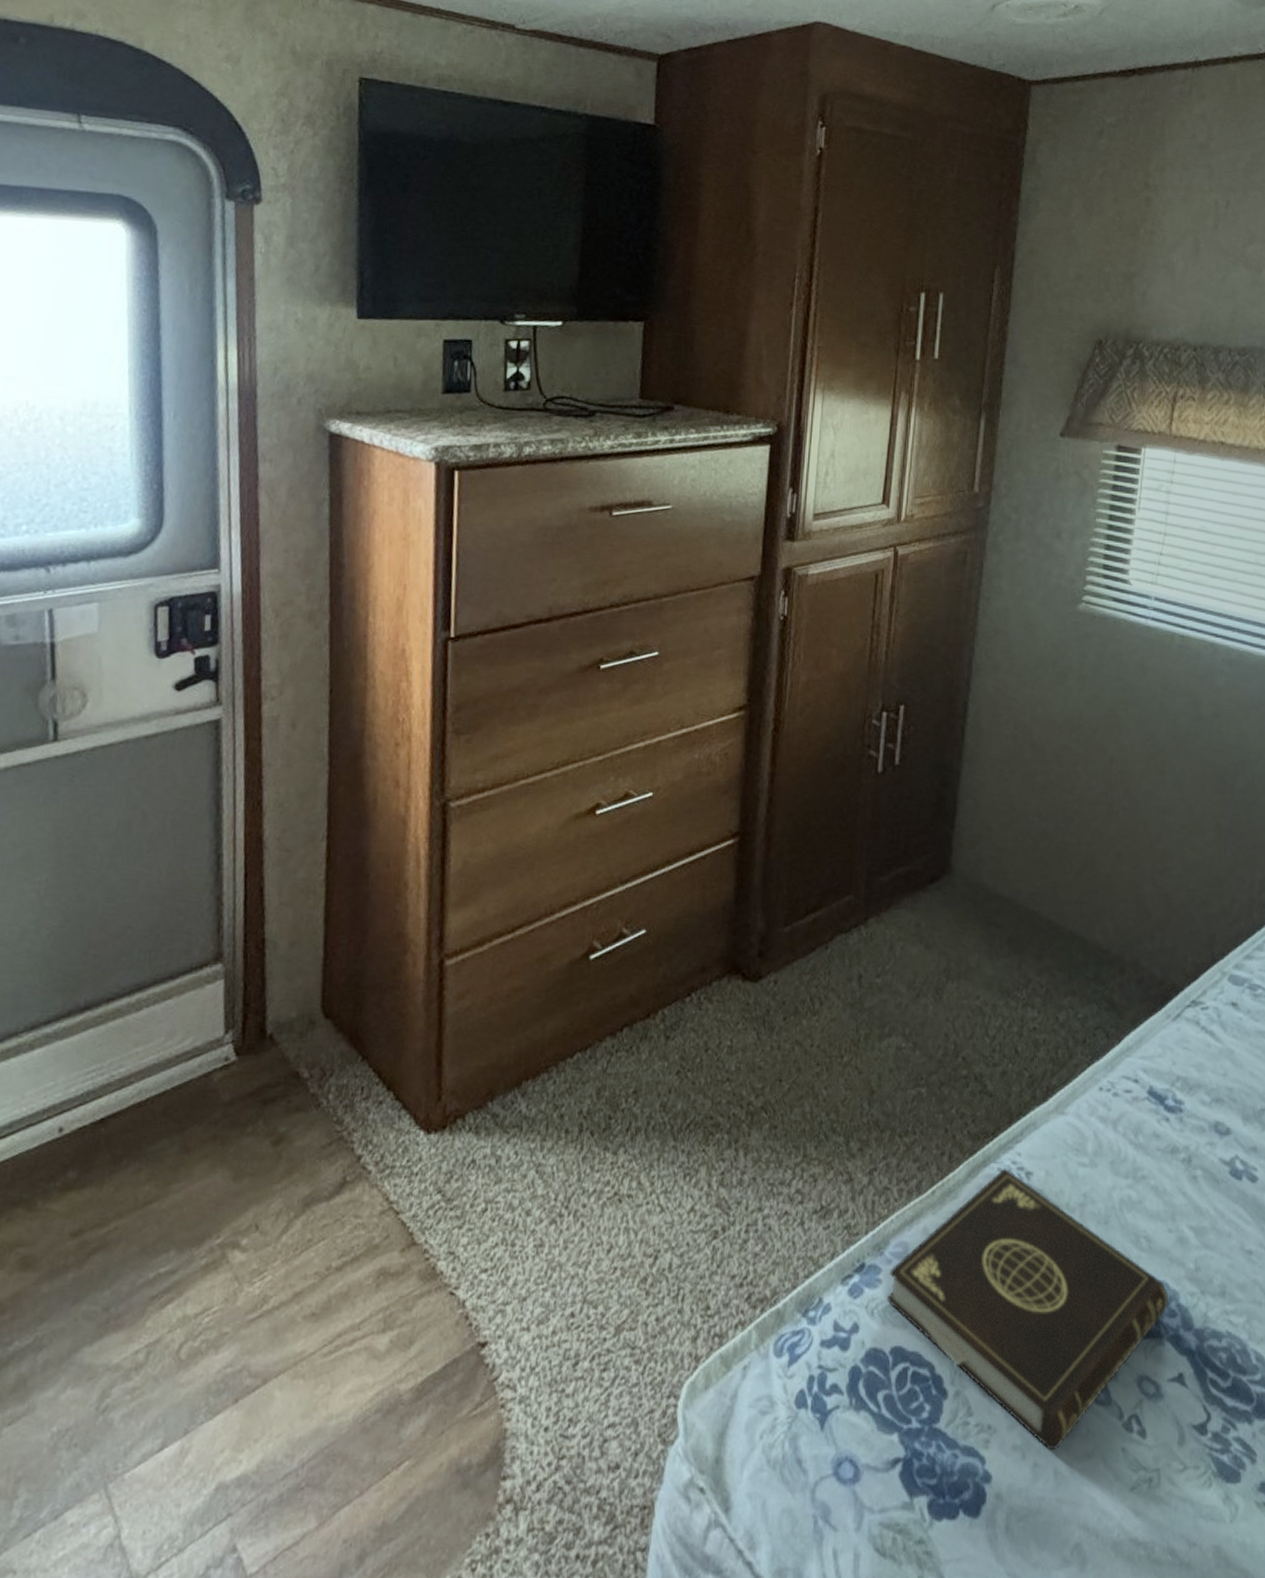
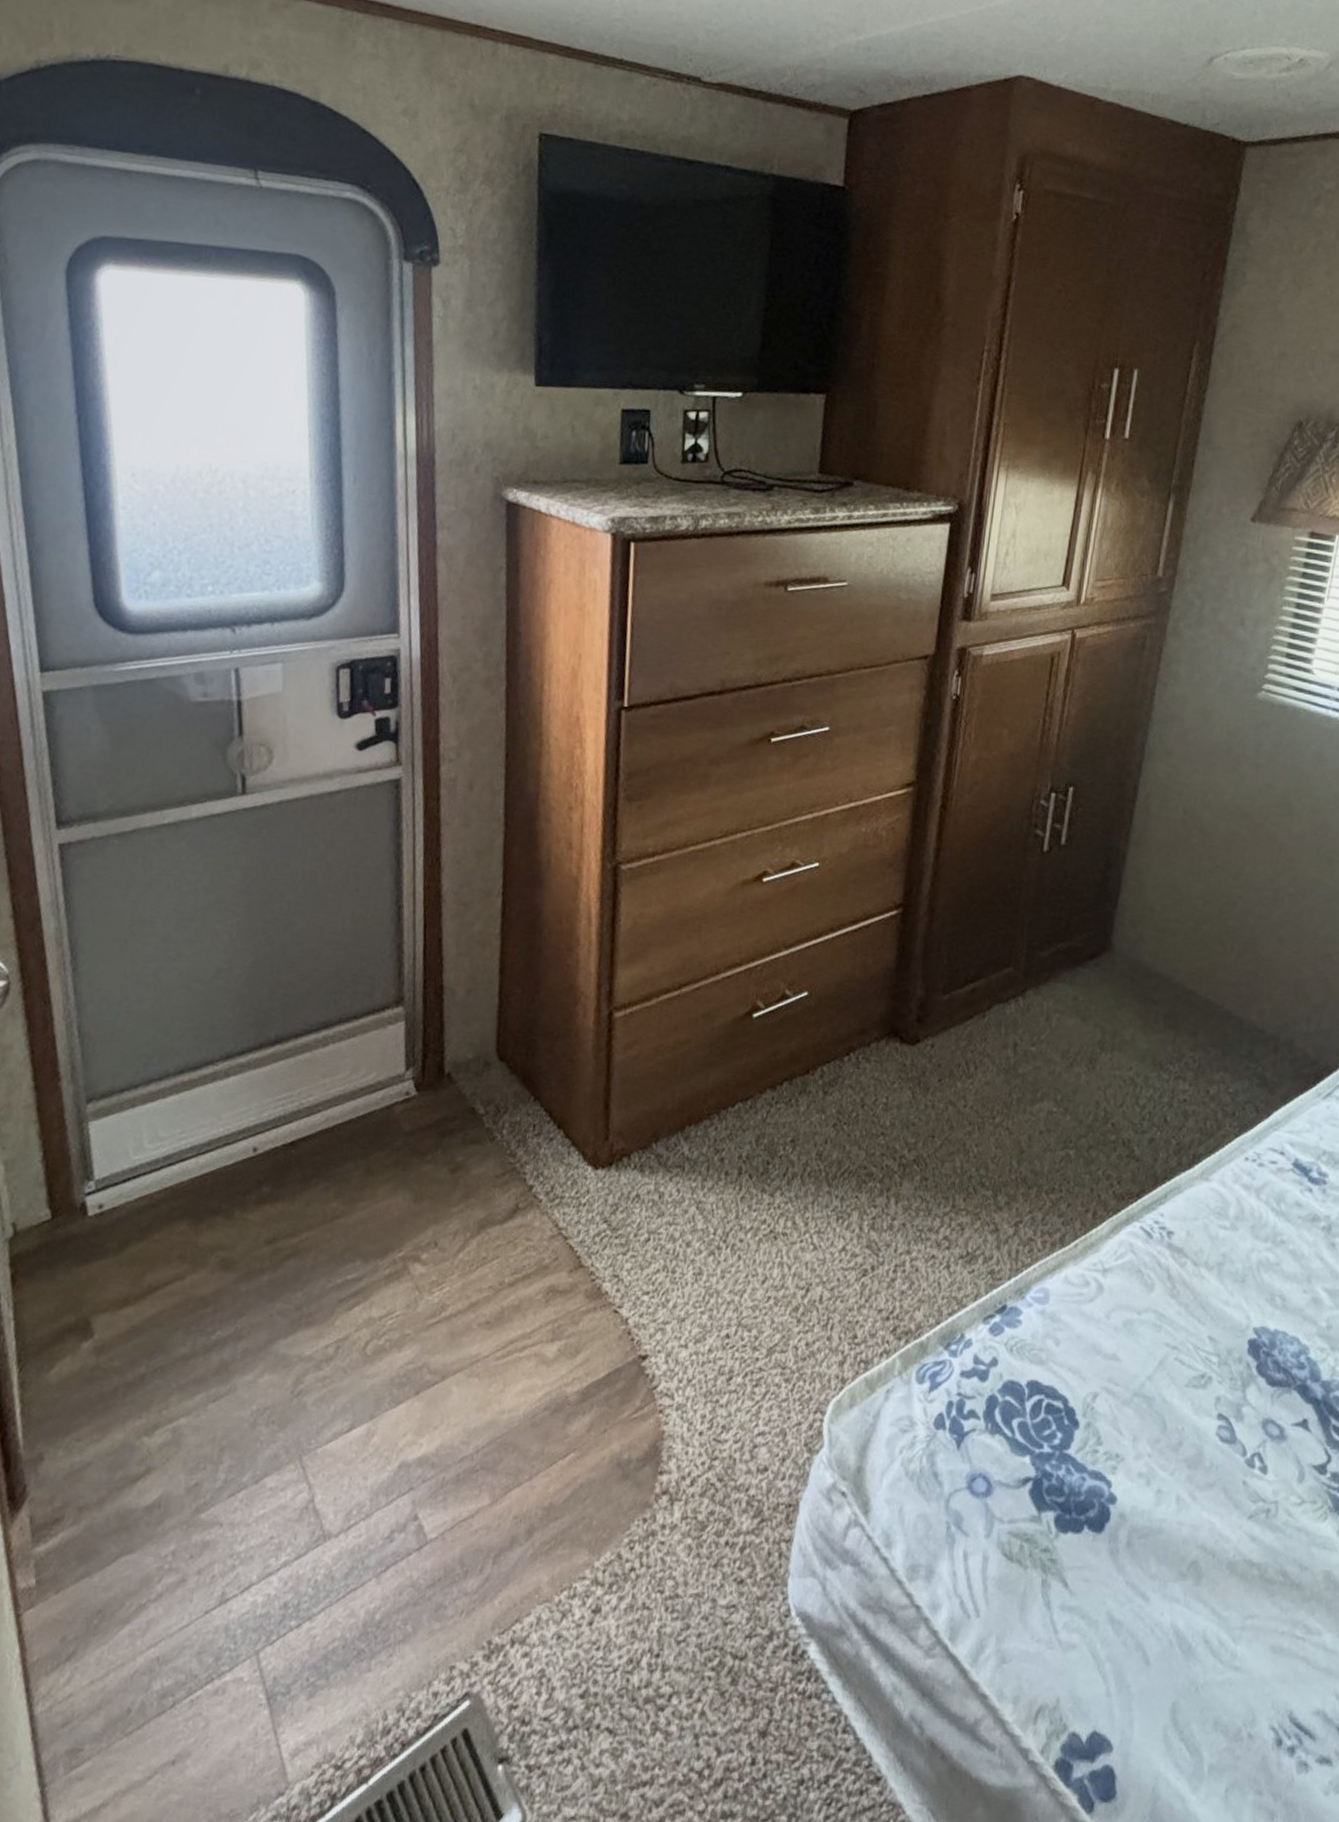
book: present [886,1168,1168,1451] -> none [1025,1226,1299,1480]

